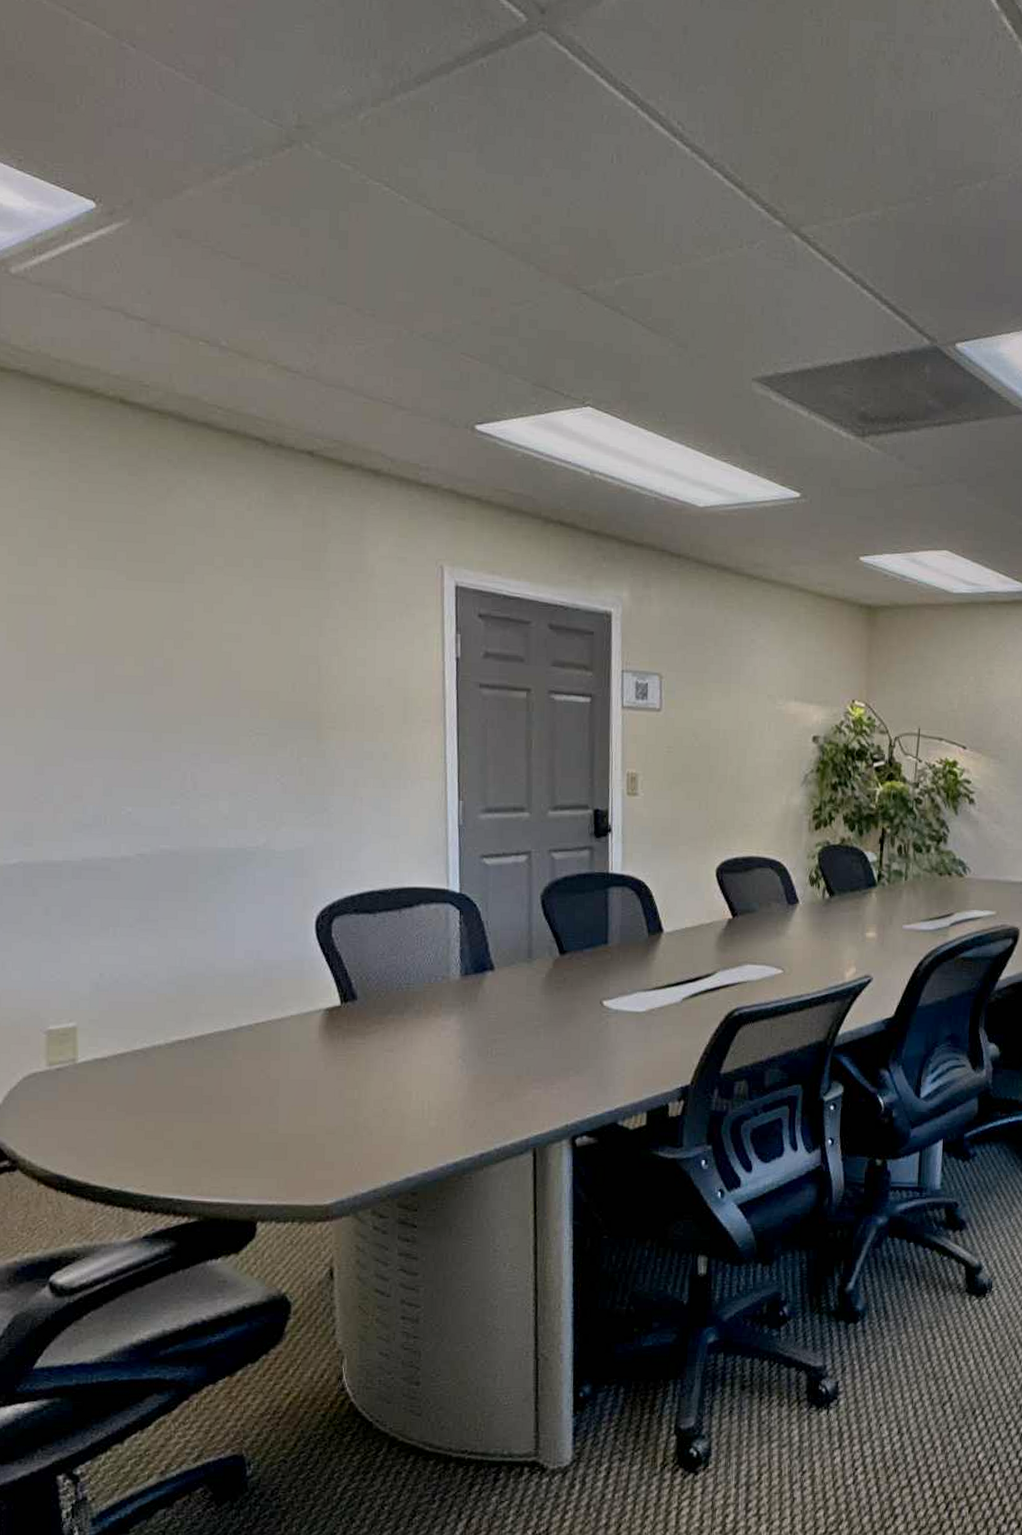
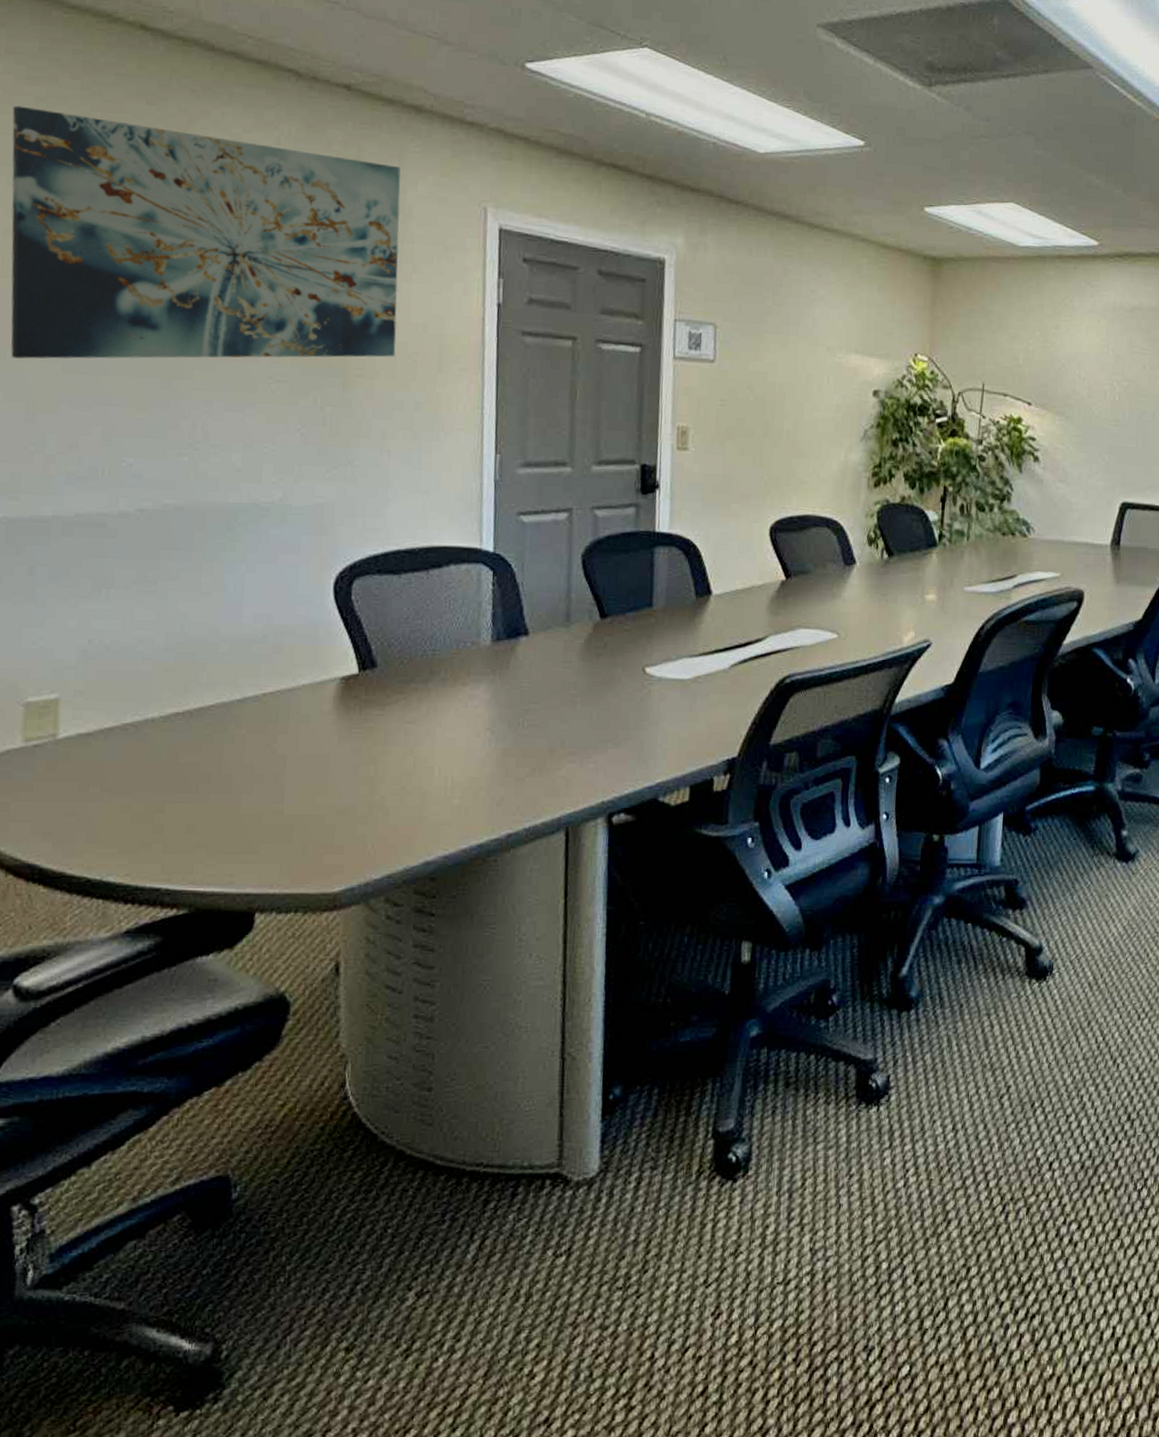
wall art: none [10,479,364,716] -> present [11,105,401,359]

